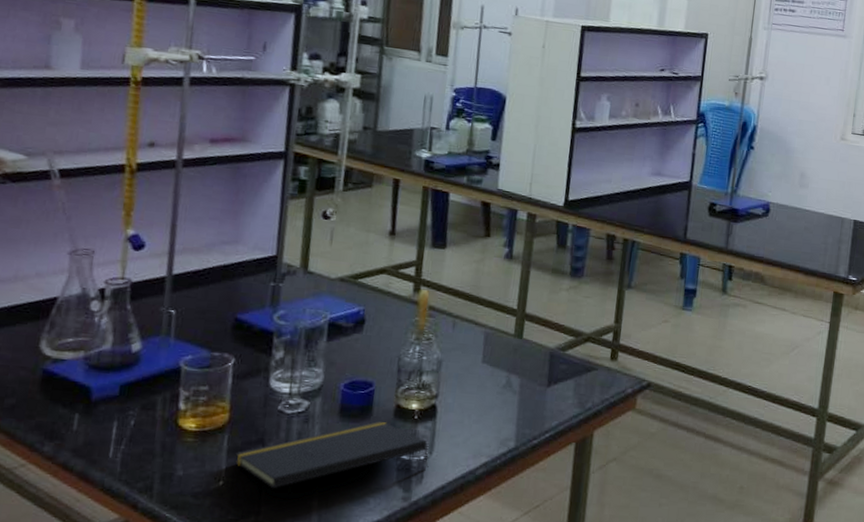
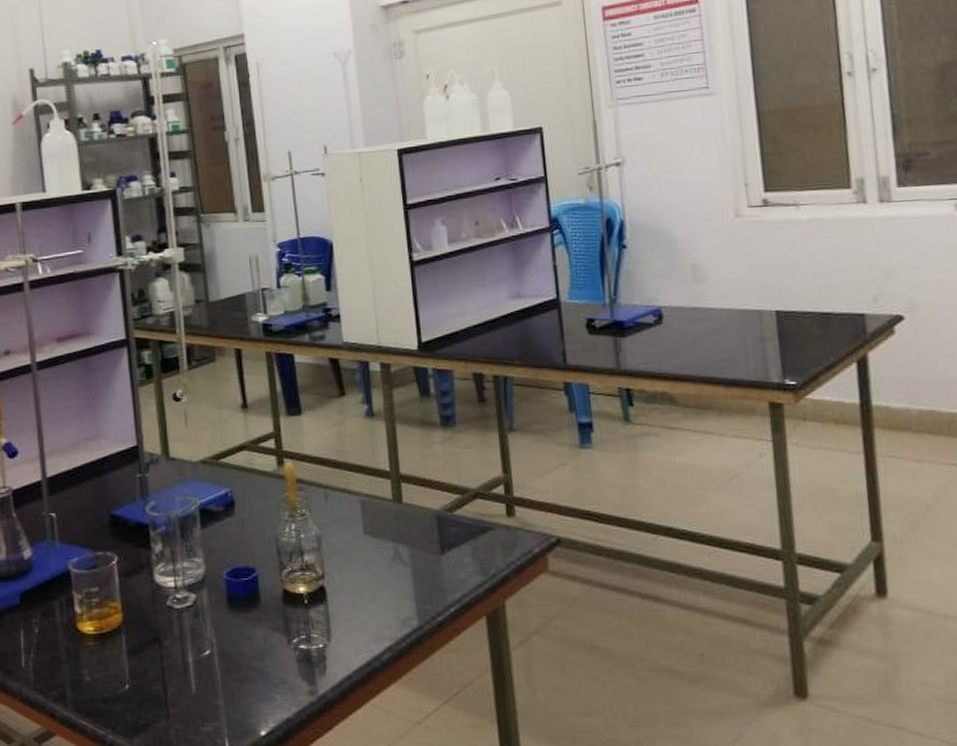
notepad: present [235,420,429,489] -> none [135,608,330,690]

